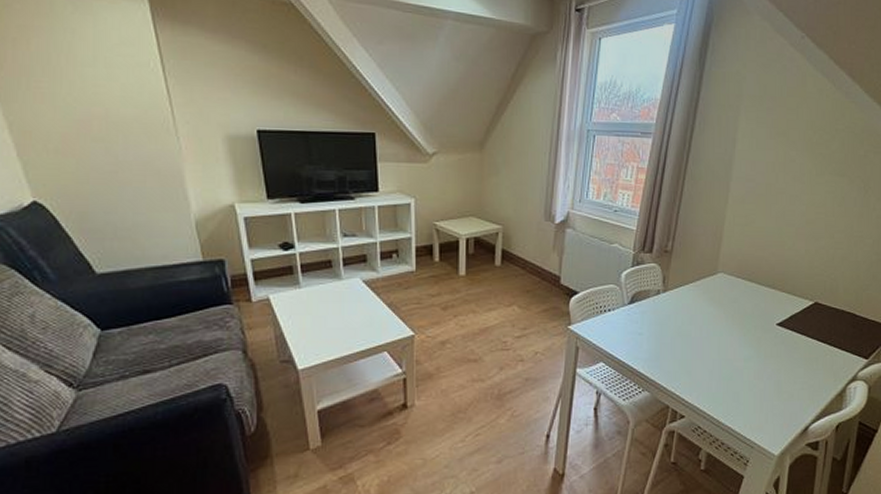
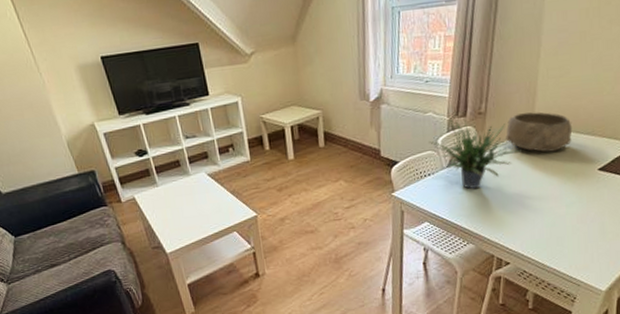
potted plant: none [612,249,704,331] -> present [428,115,521,189]
bowl: none [690,257,755,300] -> present [506,112,573,152]

